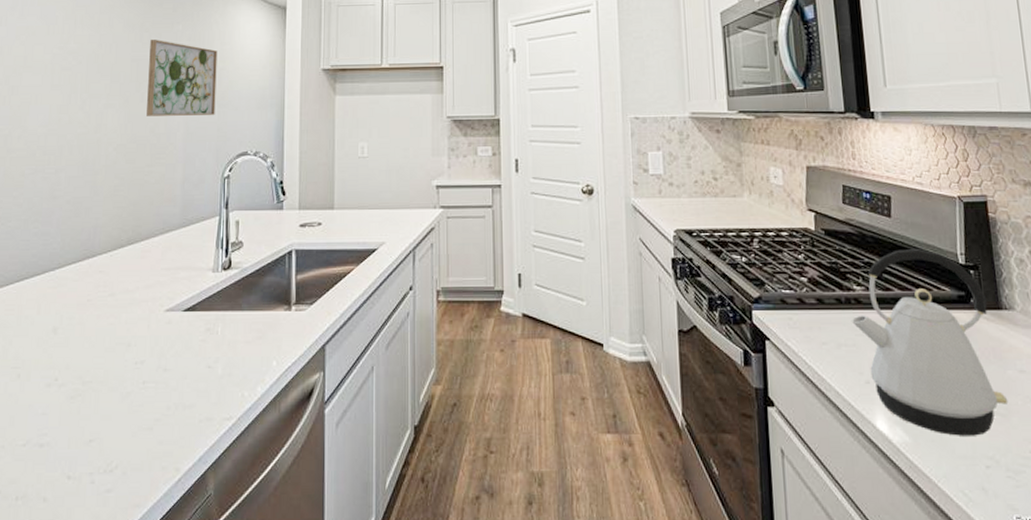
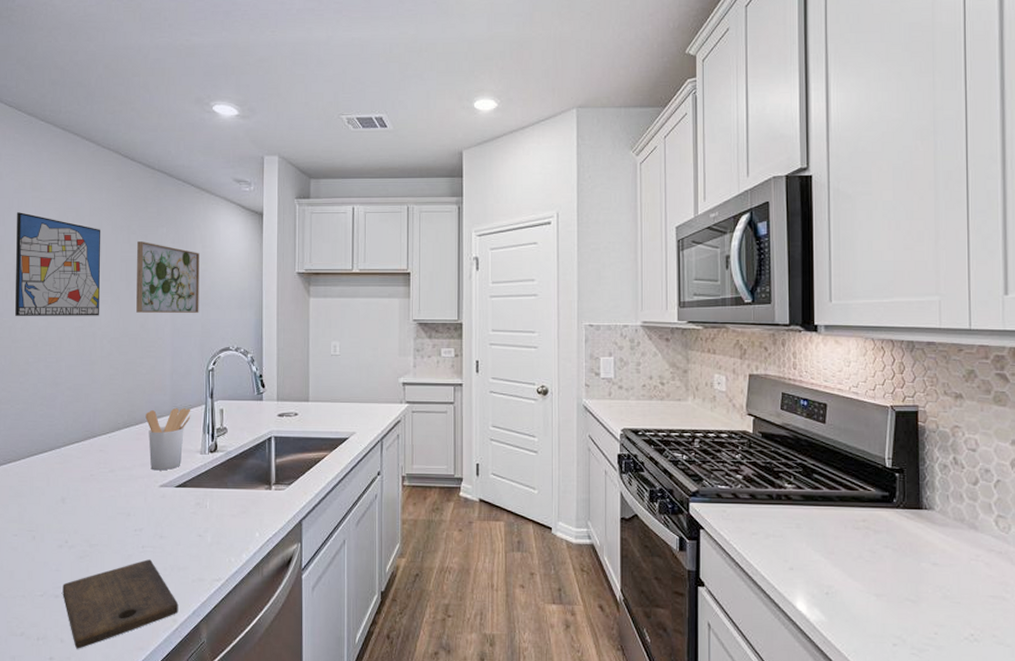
wall art: none [13,11,112,123] -> present [15,212,101,316]
cutting board: none [48,397,183,509] -> present [62,559,179,649]
utensil holder: none [152,221,203,293] -> present [145,408,191,471]
kettle: present [851,249,1009,436] -> none [780,453,919,618]

